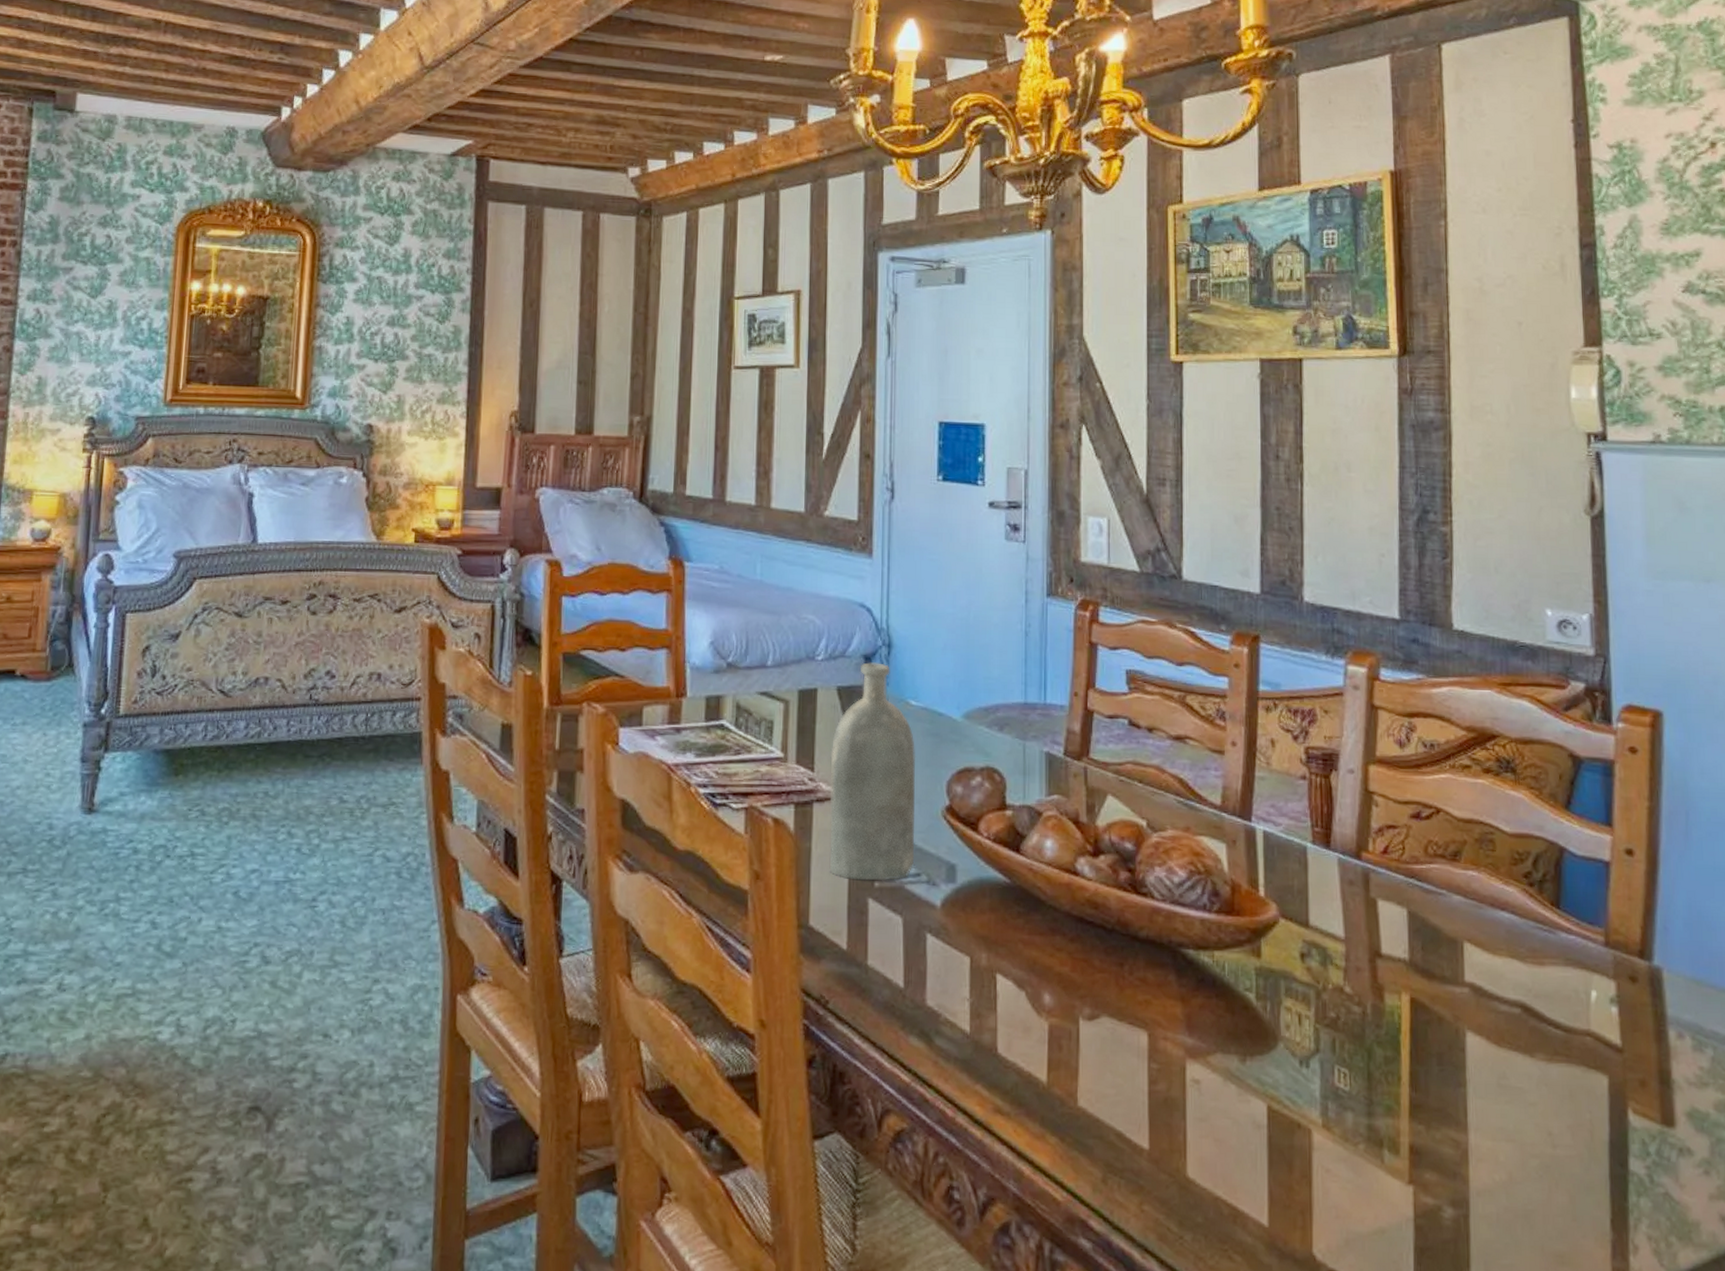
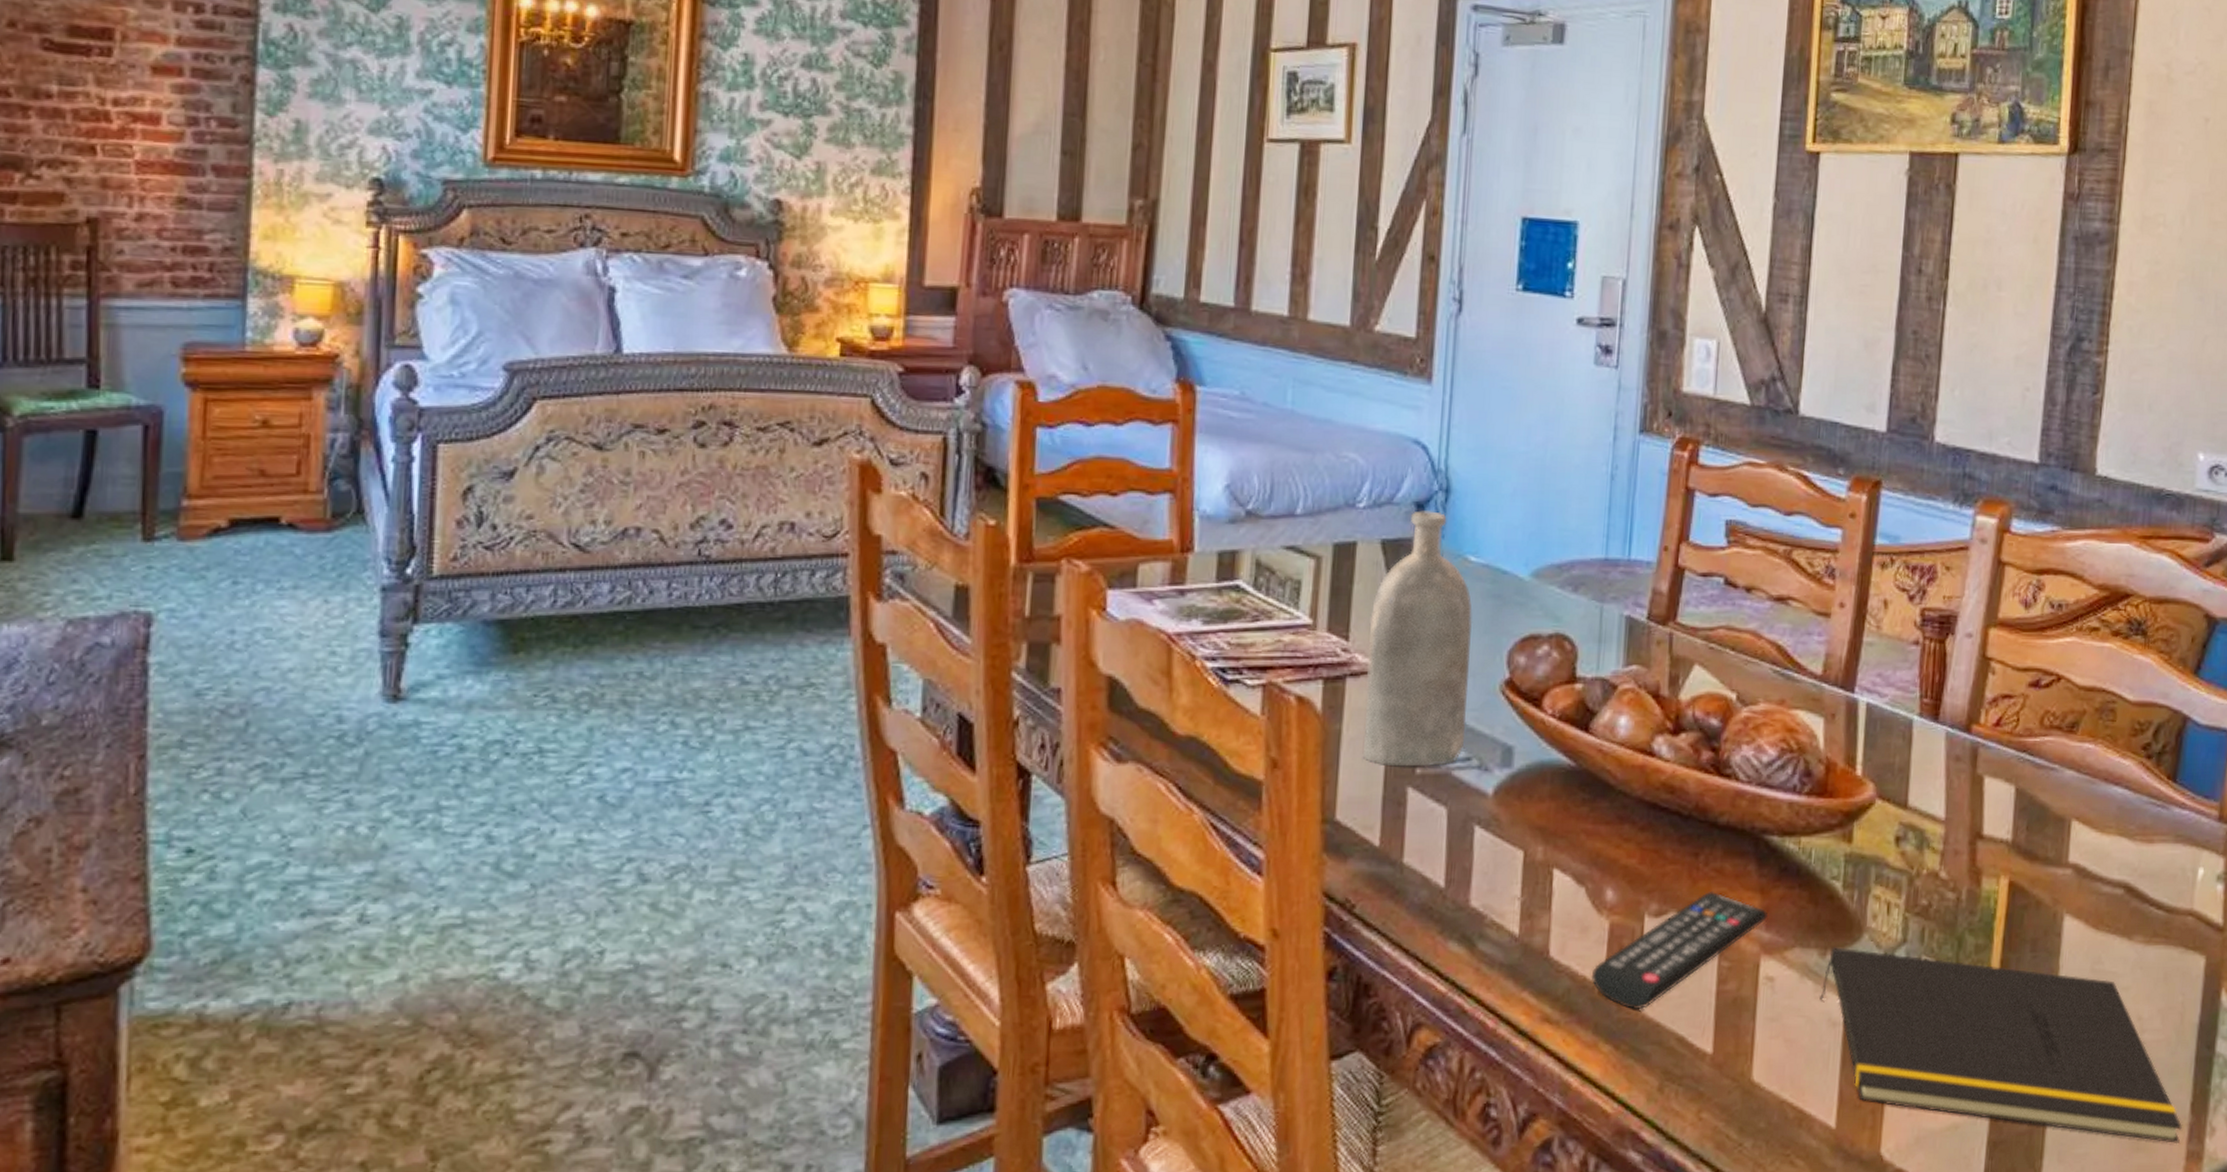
remote control: none [1036,998,1189,1105] -> present [1592,890,1767,1009]
notepad: none [1243,1054,1604,1261] -> present [1820,947,2182,1145]

